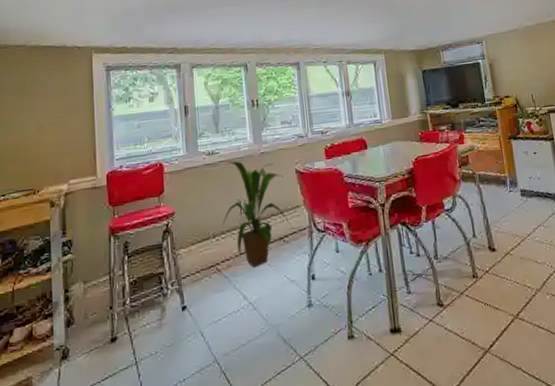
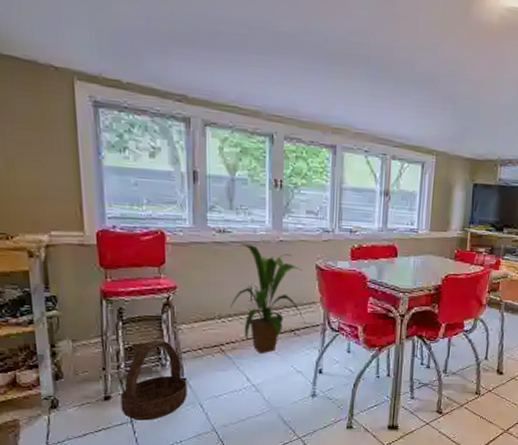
basket: none [126,269,188,361] -> present [120,341,187,420]

